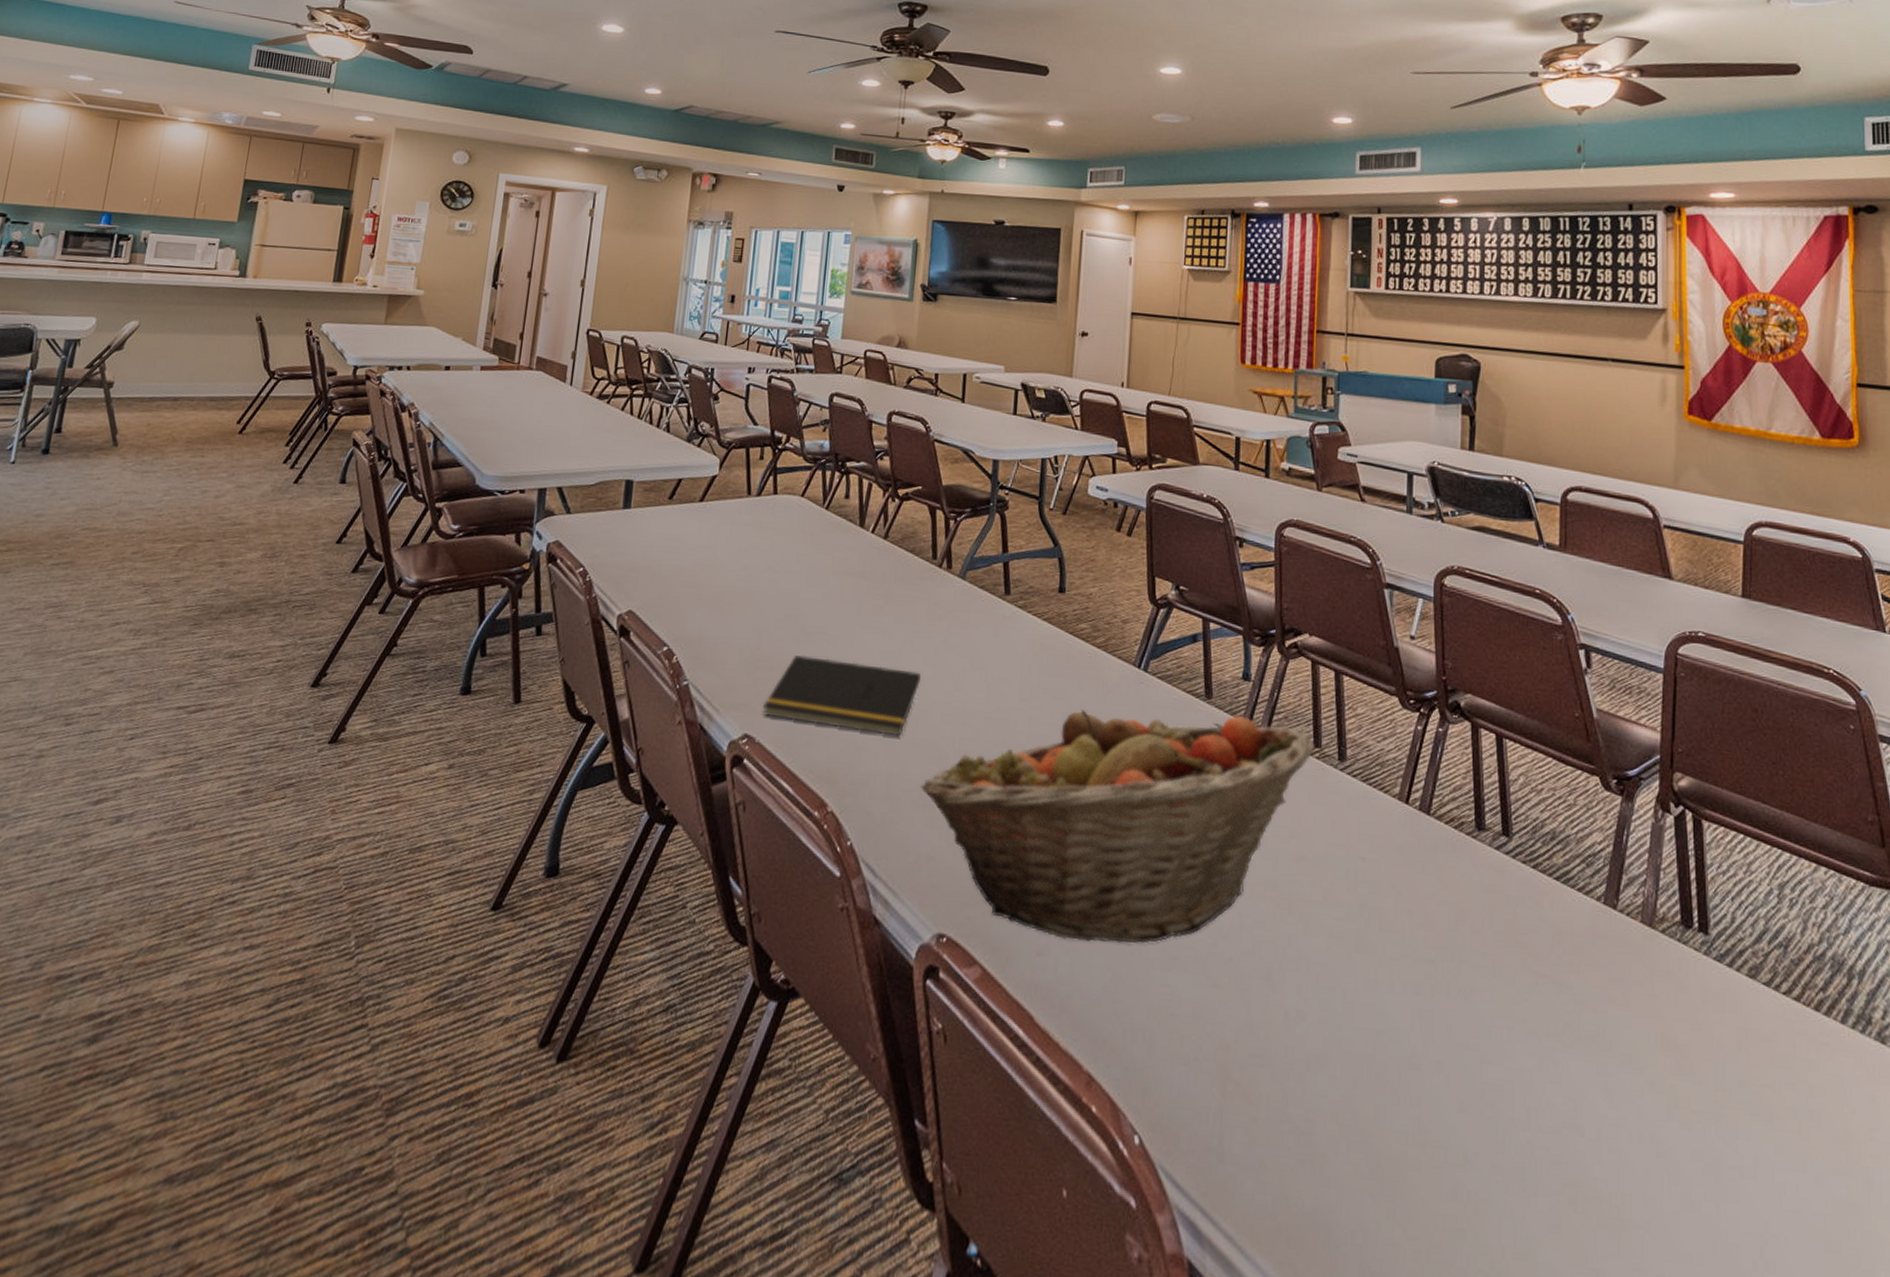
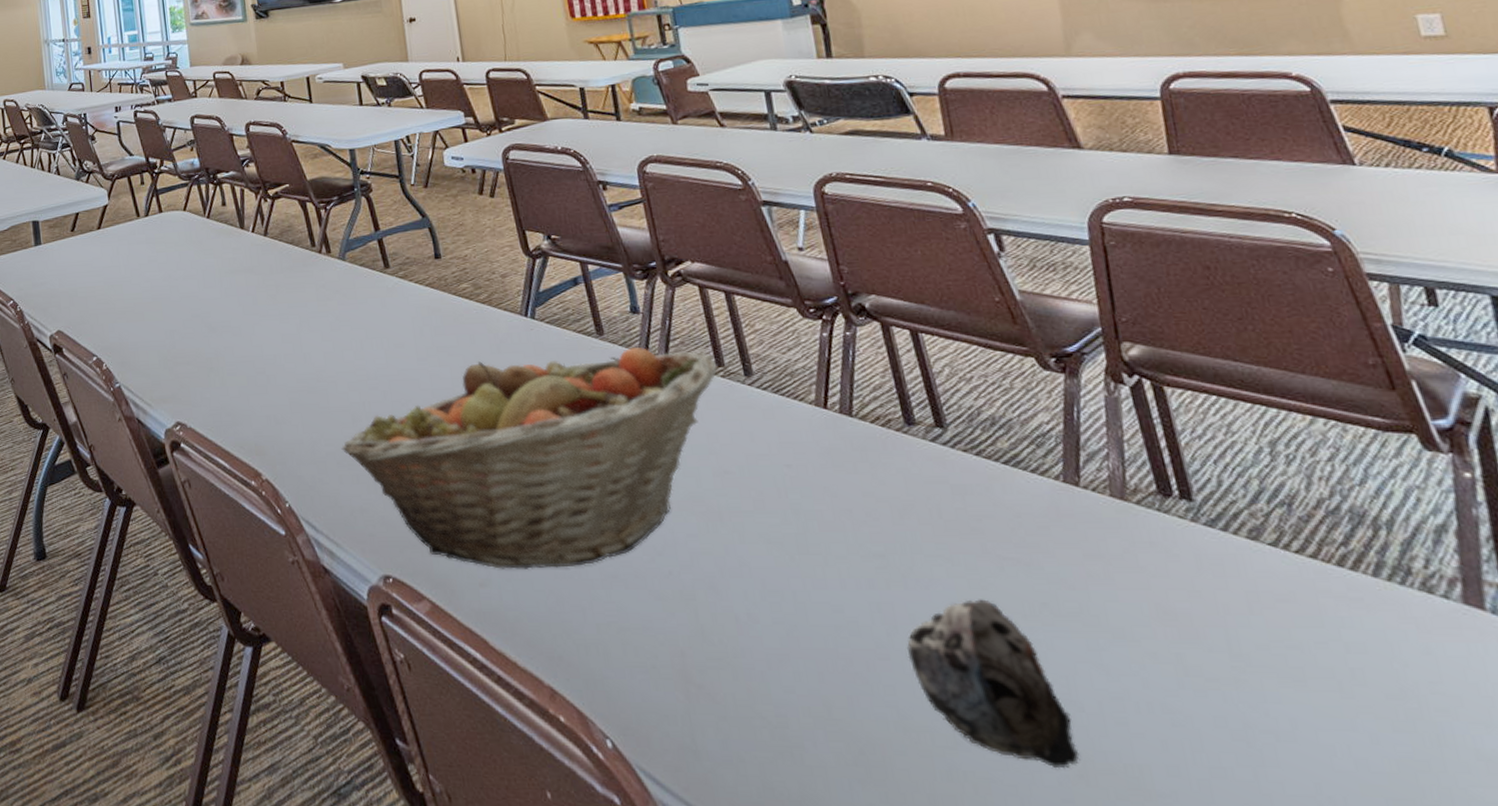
notepad: present [762,655,921,737] -> none [187,347,323,408]
decorative skull: none [1438,1014,1573,1194] -> present [906,599,1080,769]

